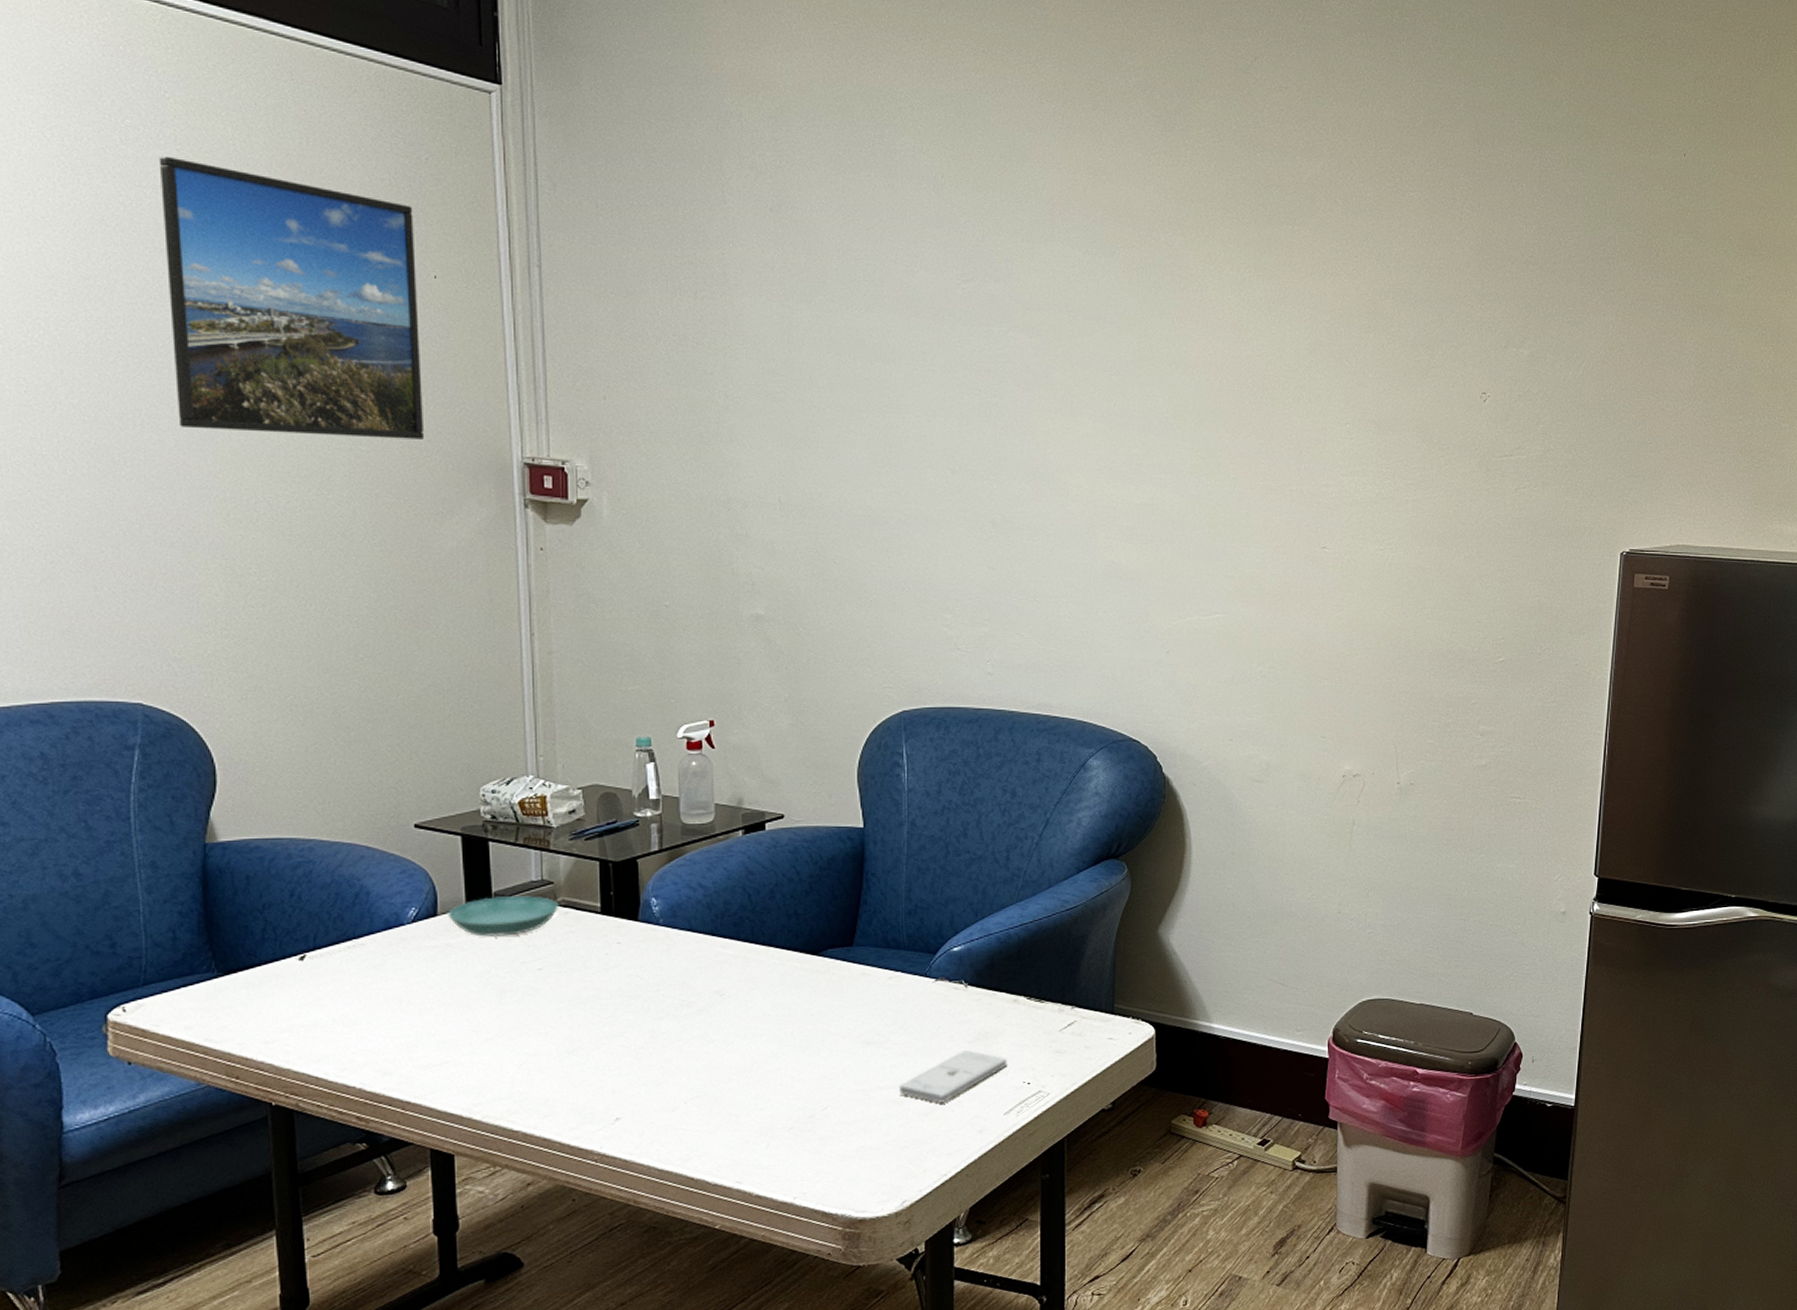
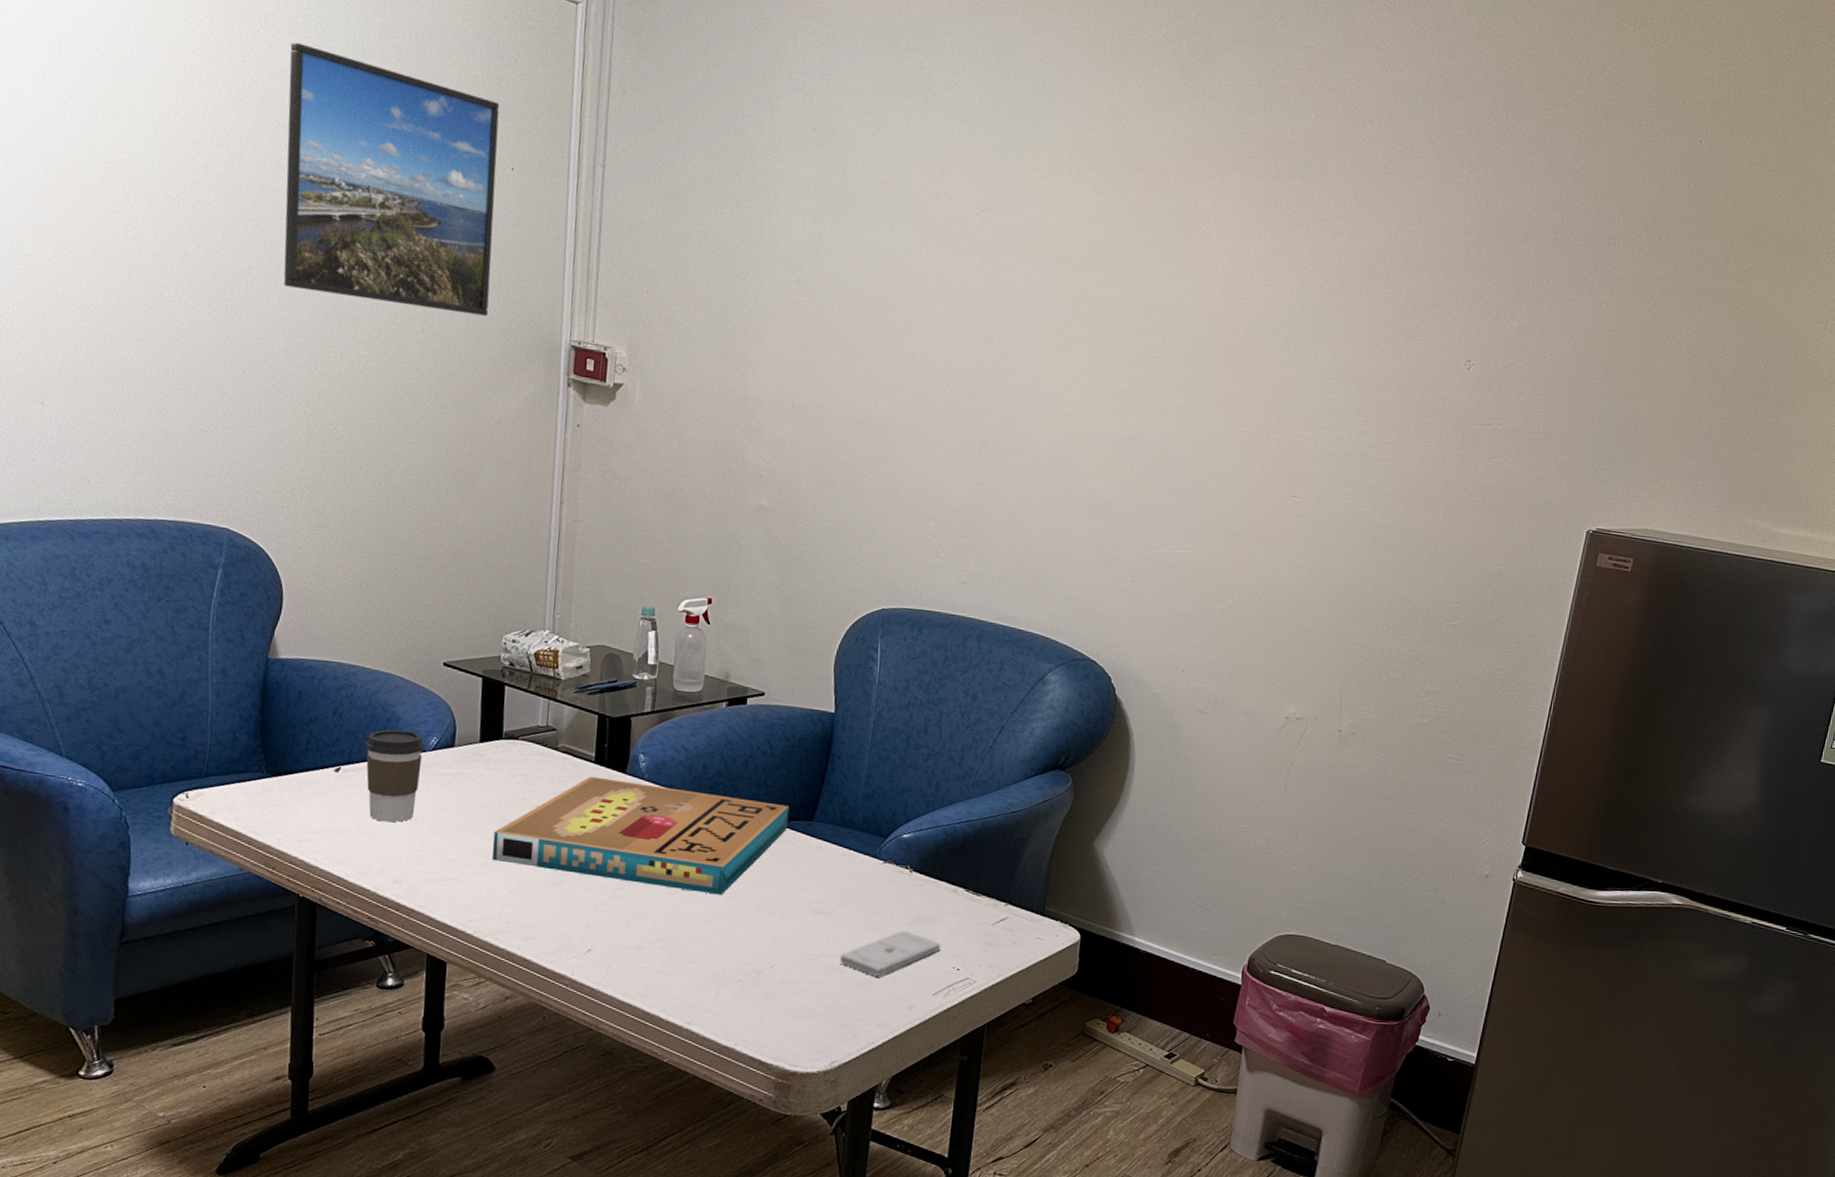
coffee cup: none [331,904,402,1009] -> present [364,729,425,823]
saucer: present [447,895,559,937] -> none [463,736,560,773]
pizza box: none [493,928,826,1040] -> present [491,776,790,895]

